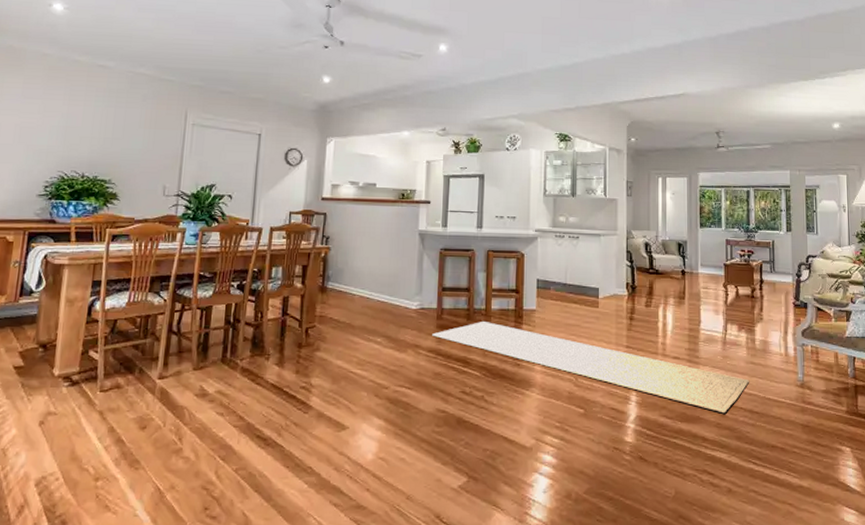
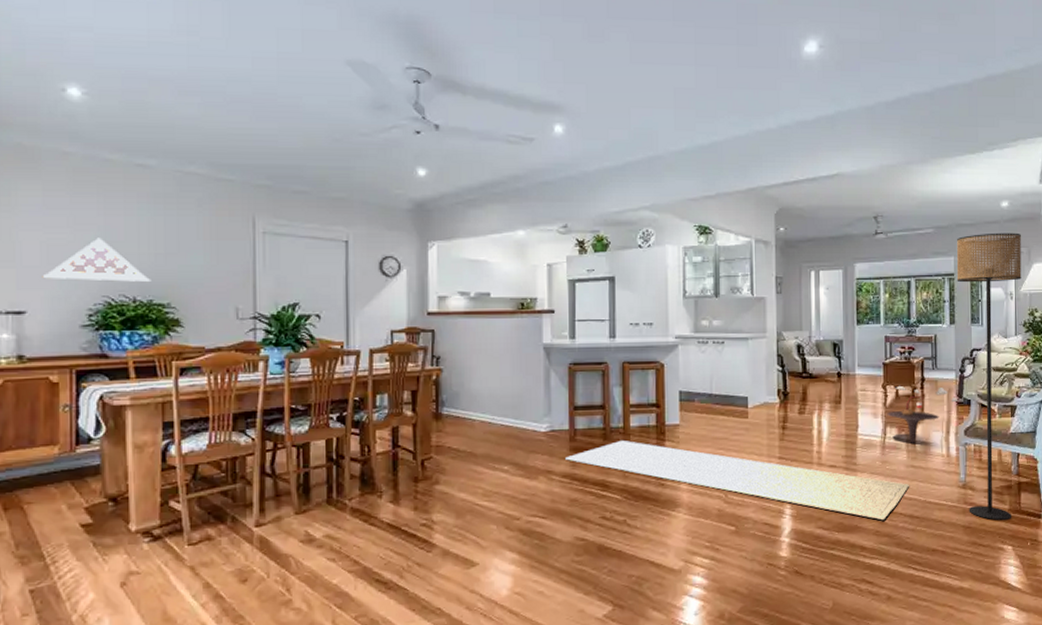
display case: none [12,123,98,161] -> present [42,238,151,282]
side table: none [728,285,796,342] -> present [887,385,958,445]
floor lamp: none [792,151,854,421] -> present [956,232,1022,520]

